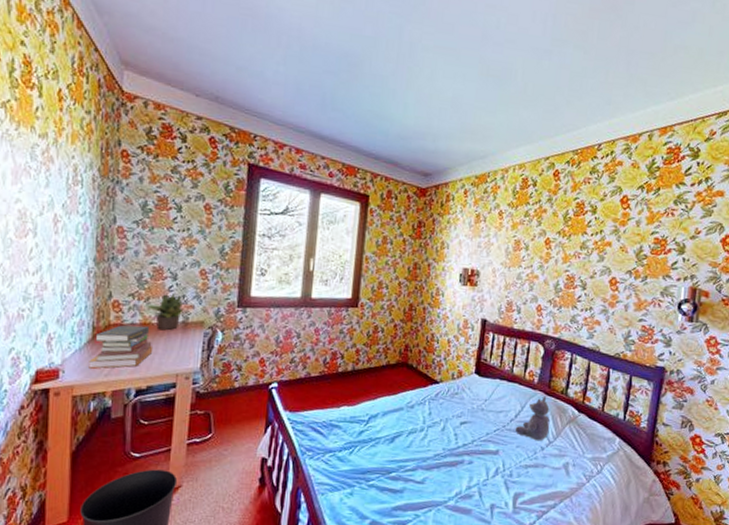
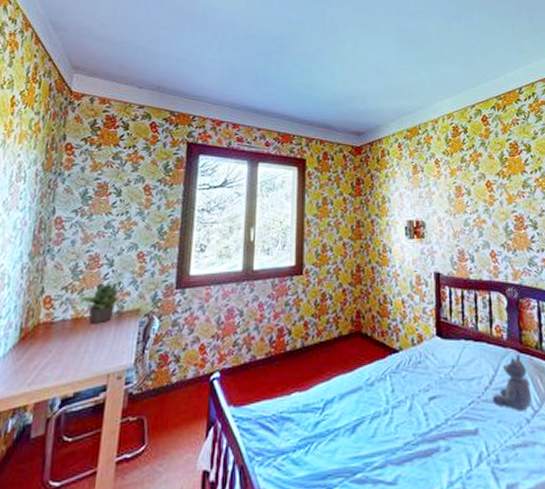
books: present [88,325,154,369] -> none [11,321,84,378]

